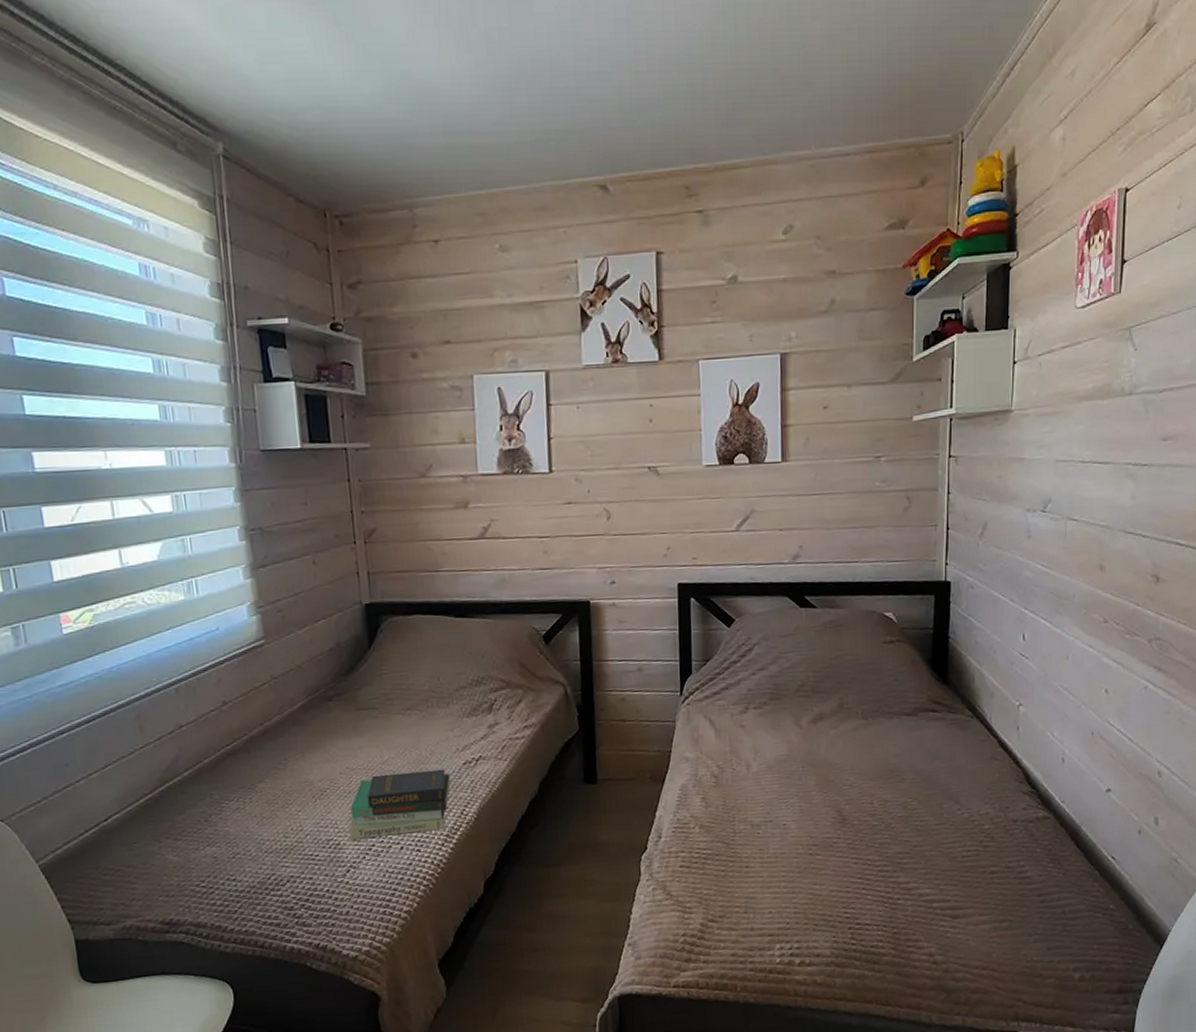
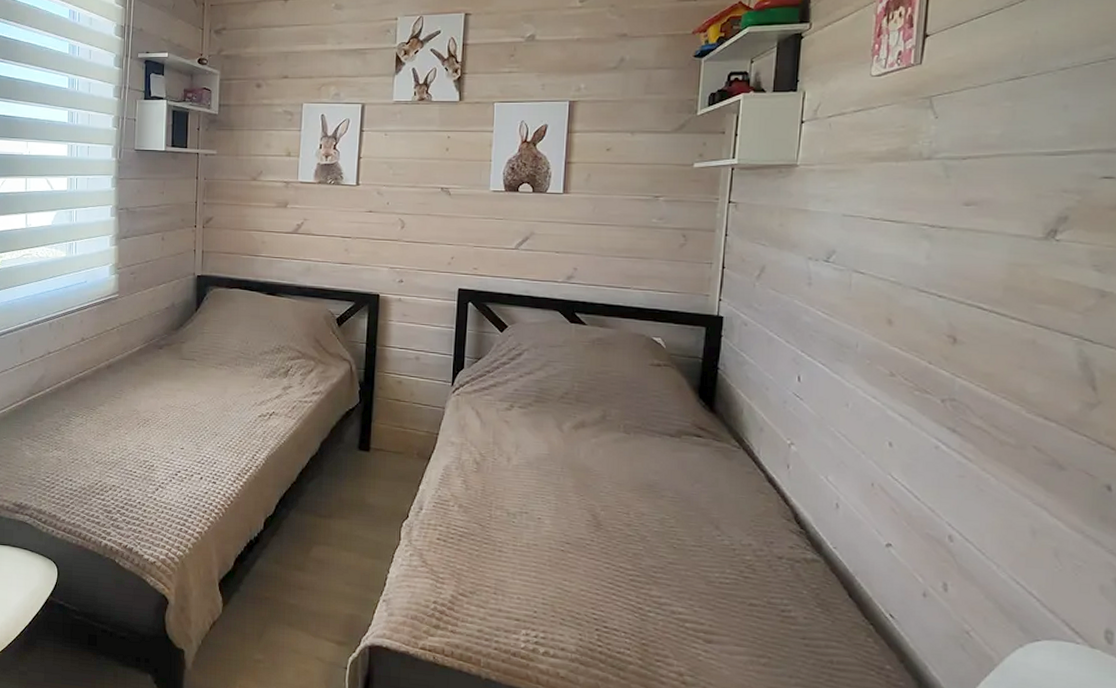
books: present [348,769,451,840] -> none [161,414,247,468]

